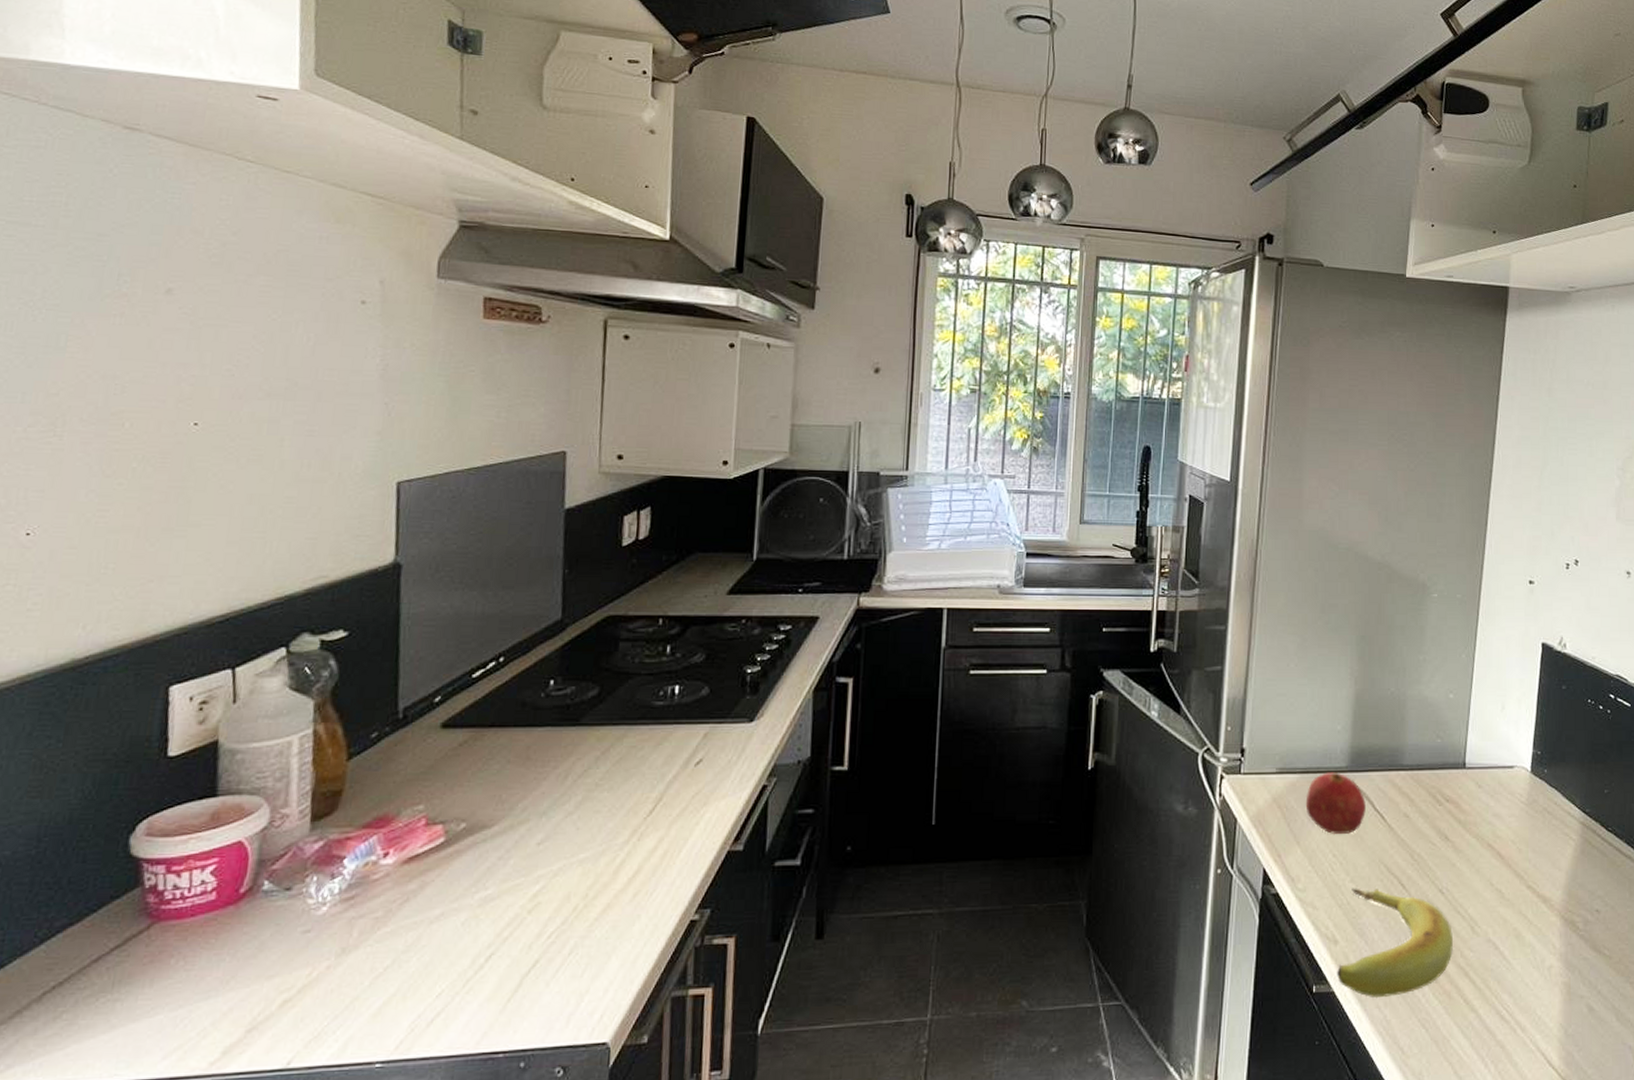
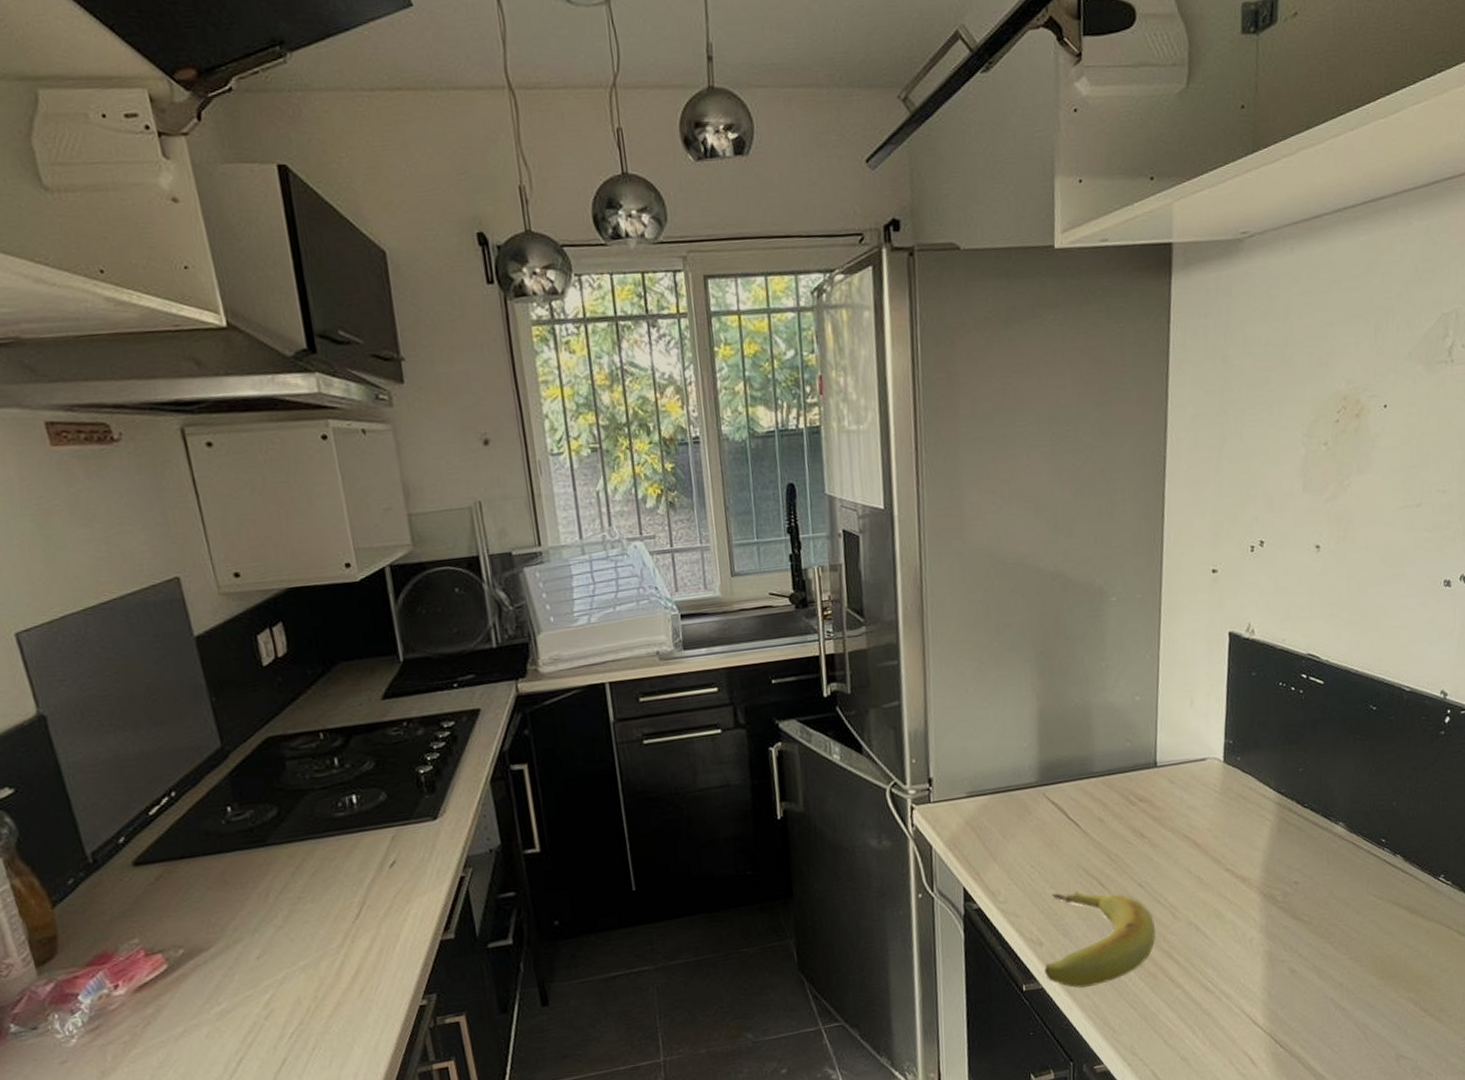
fruit: present [1305,772,1366,834] -> none [998,788,1060,847]

